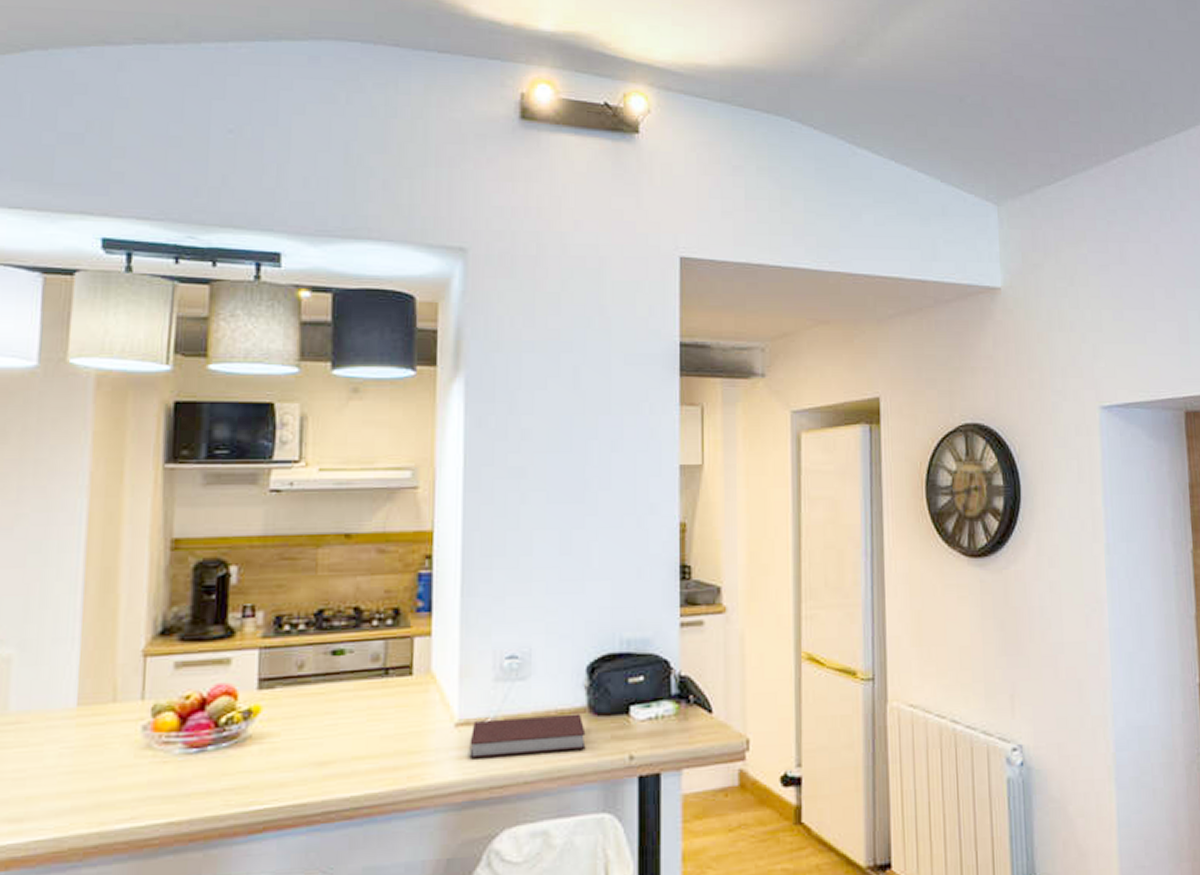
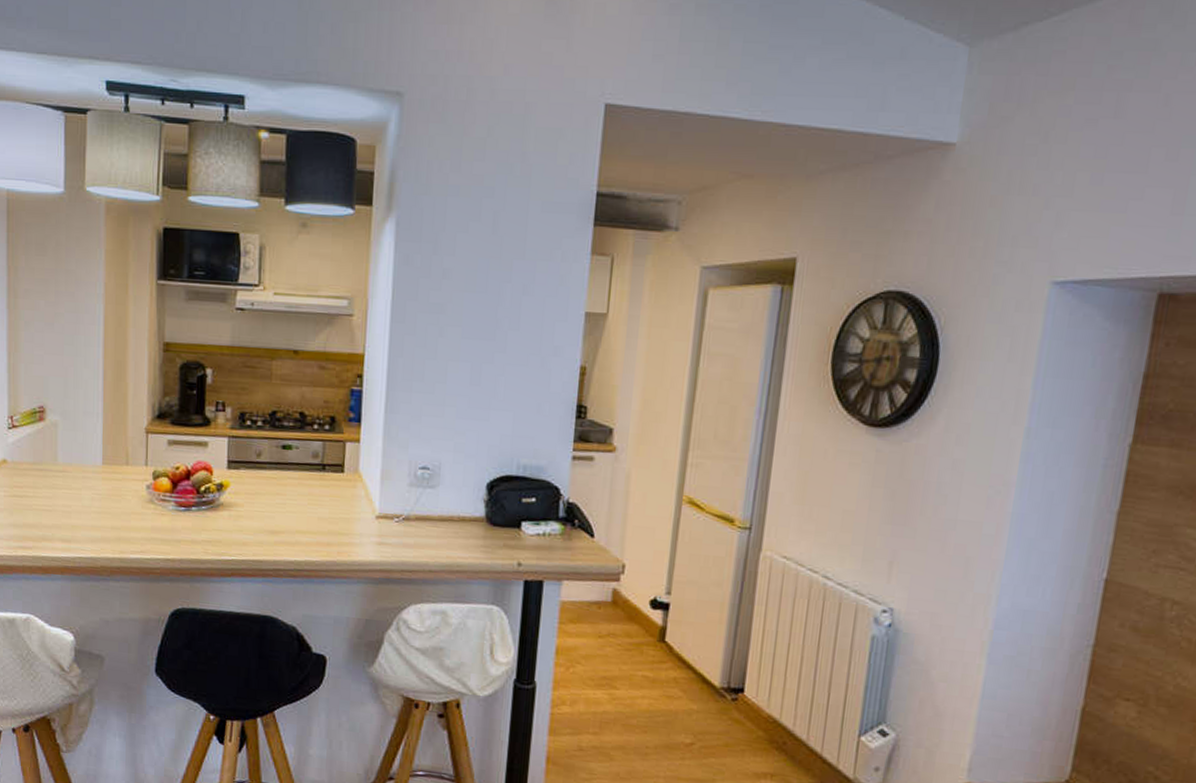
notebook: present [469,713,586,758] -> none [386,516,482,551]

